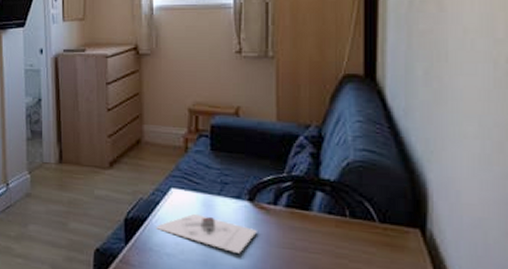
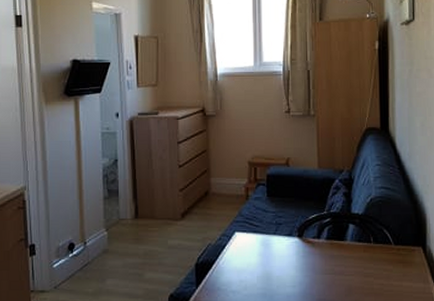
architectural model: present [155,213,257,253] -> none [222,252,305,283]

